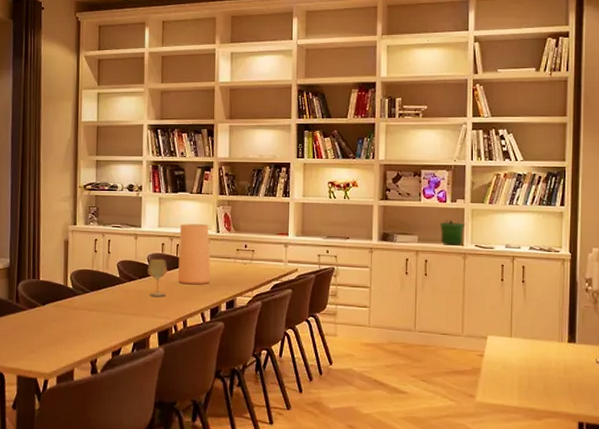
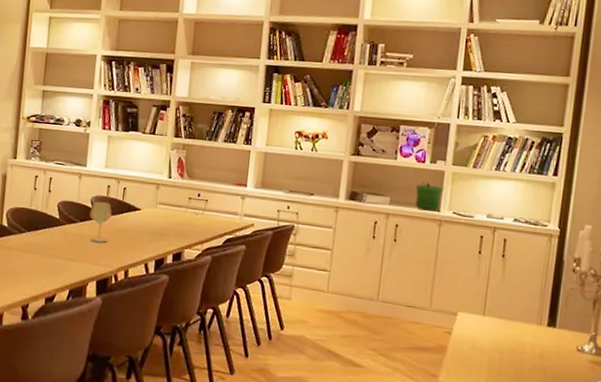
vase: present [178,224,211,285] -> none [122,165,161,233]

